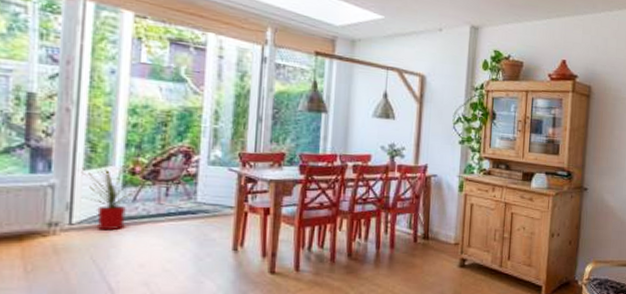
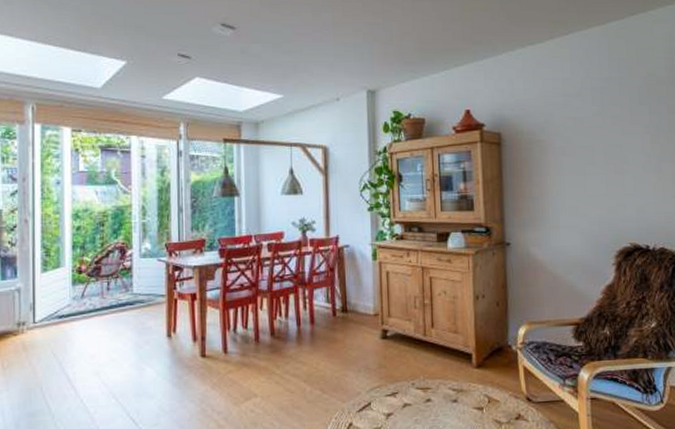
house plant: present [81,162,146,231] -> none [39,263,91,326]

